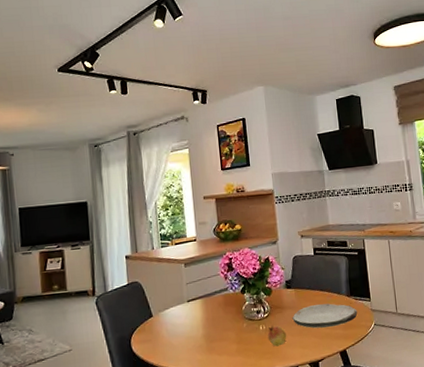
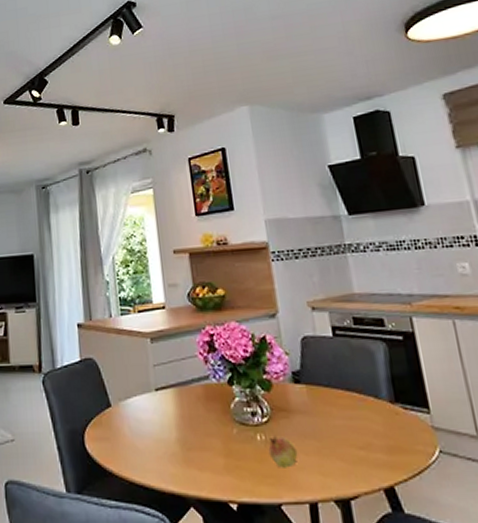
plate: present [292,303,358,329] -> none [304,410,410,449]

